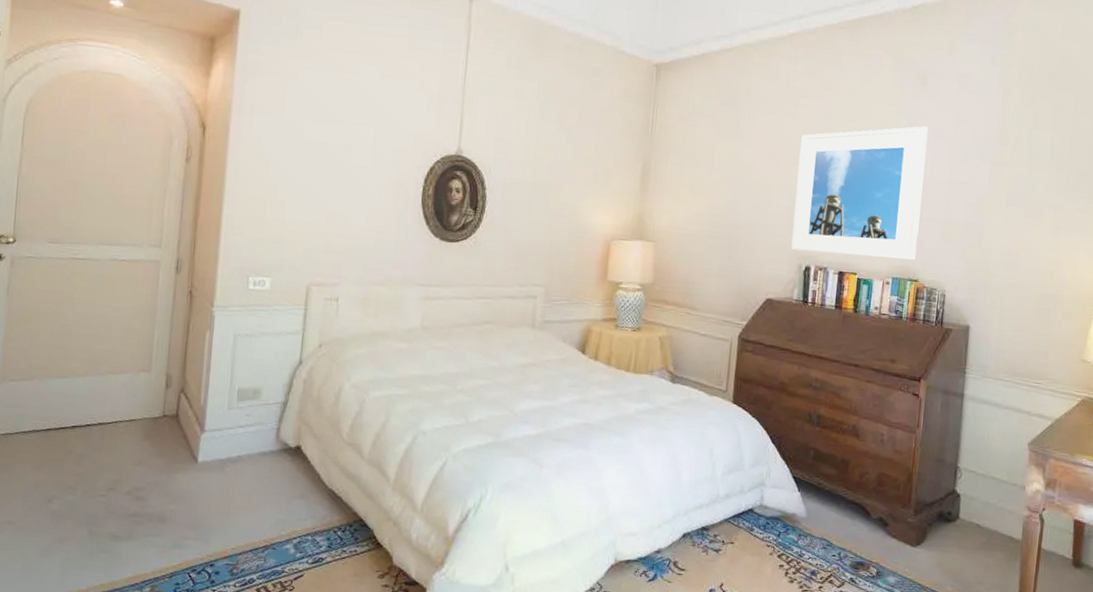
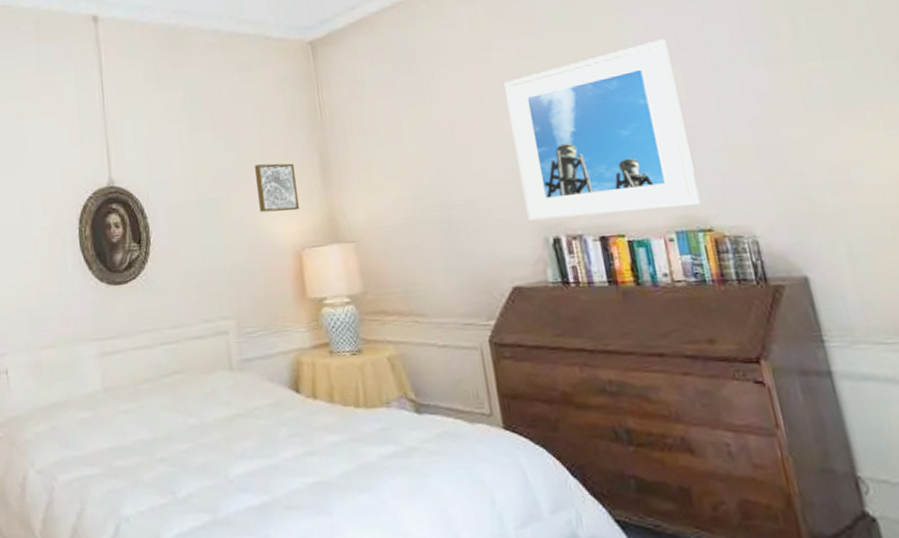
wall art: none [584,162,621,207] -> present [255,163,300,212]

